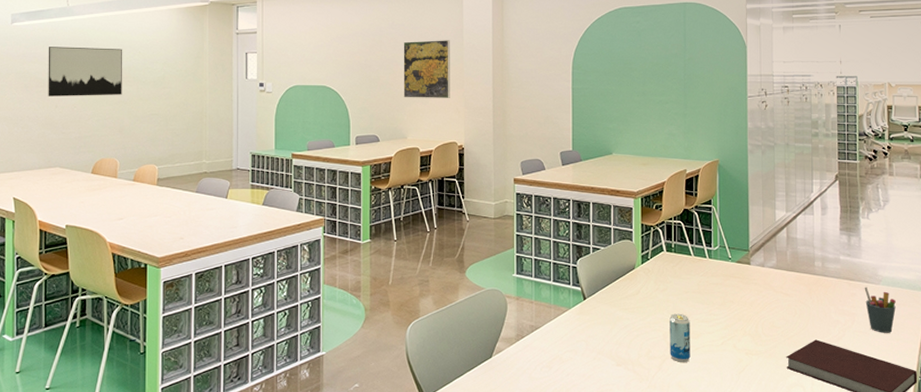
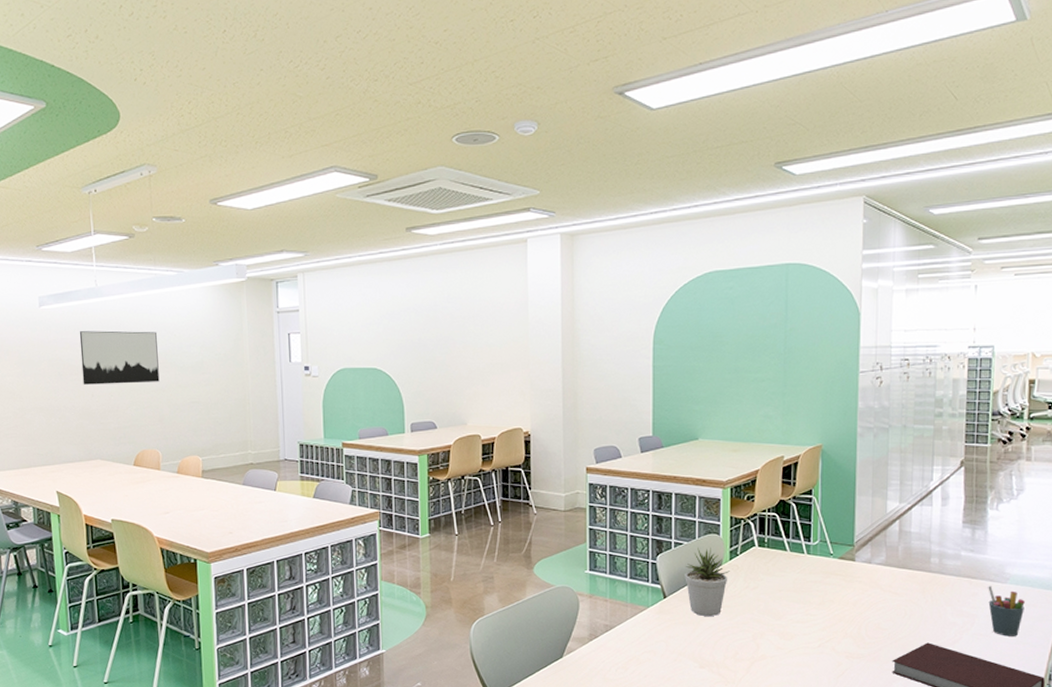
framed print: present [403,40,450,98] -> none [461,314,514,380]
potted plant: none [602,252,642,316] -> present [685,547,730,616]
beverage can: present [670,313,691,362] -> none [759,613,784,665]

